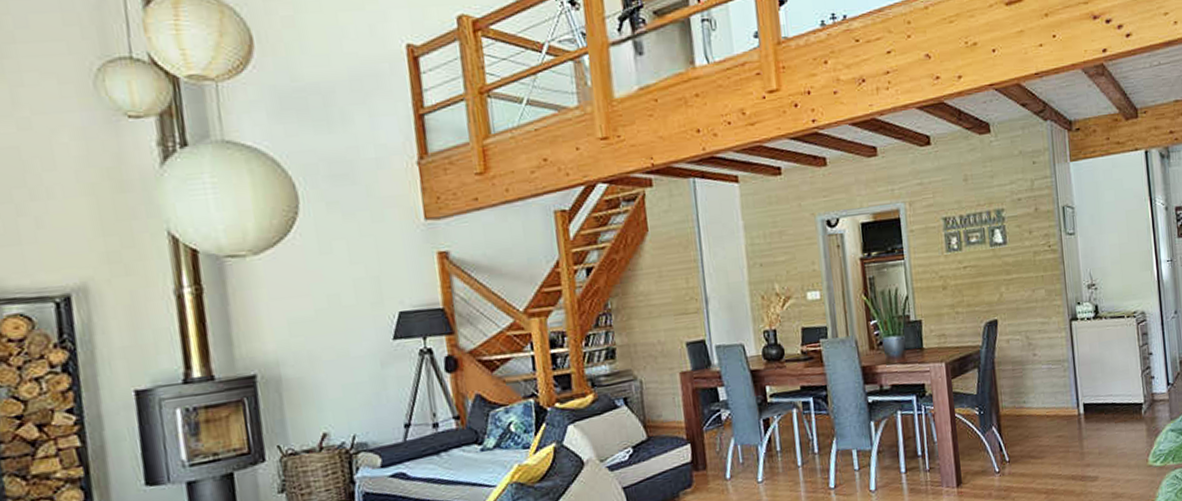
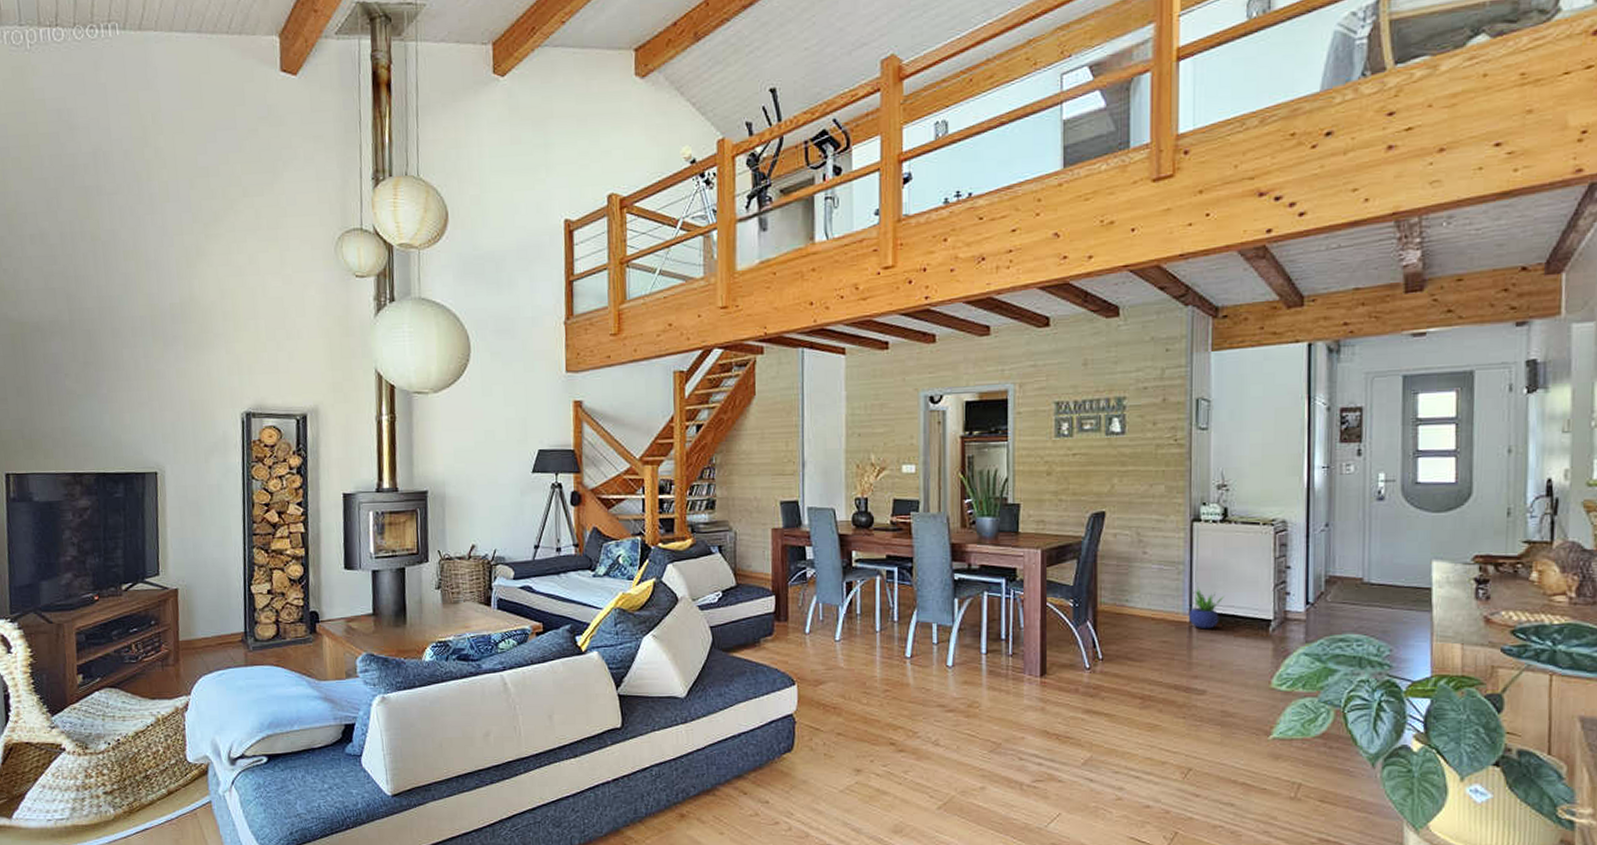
potted plant: none [1076,380,1104,420] -> present [1188,586,1224,629]

